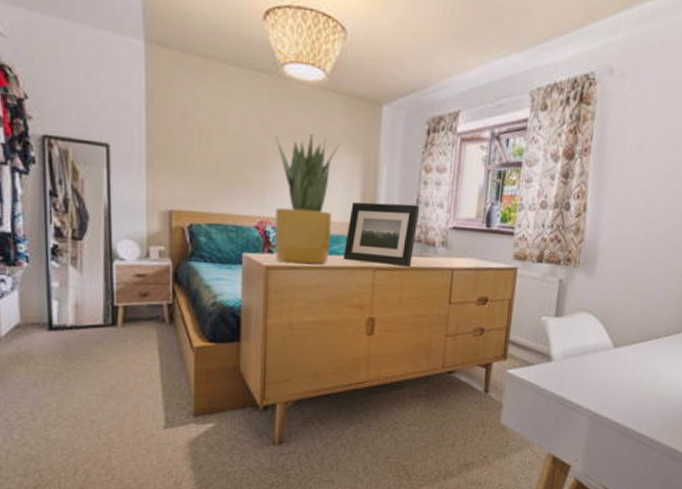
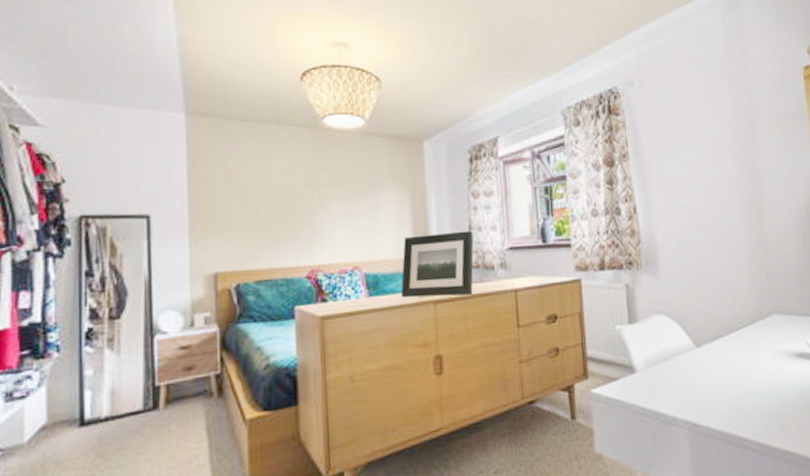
planter: present [274,134,341,265] -> none [320,177,387,311]

